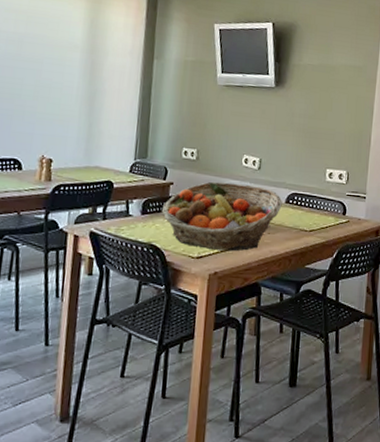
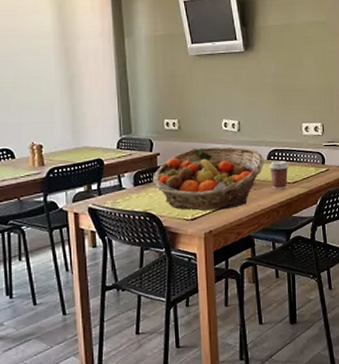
coffee cup: none [286,205,308,237] -> present [269,161,290,190]

